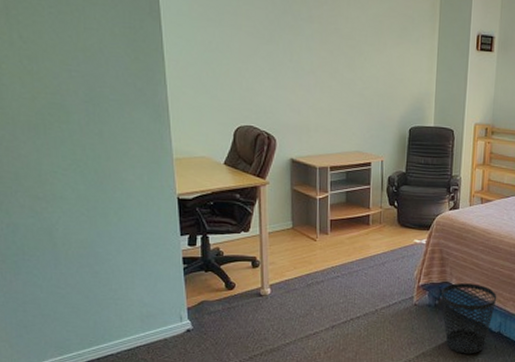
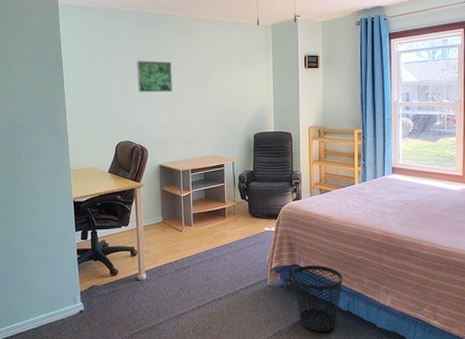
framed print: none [264,20,311,67] -> present [137,61,173,93]

